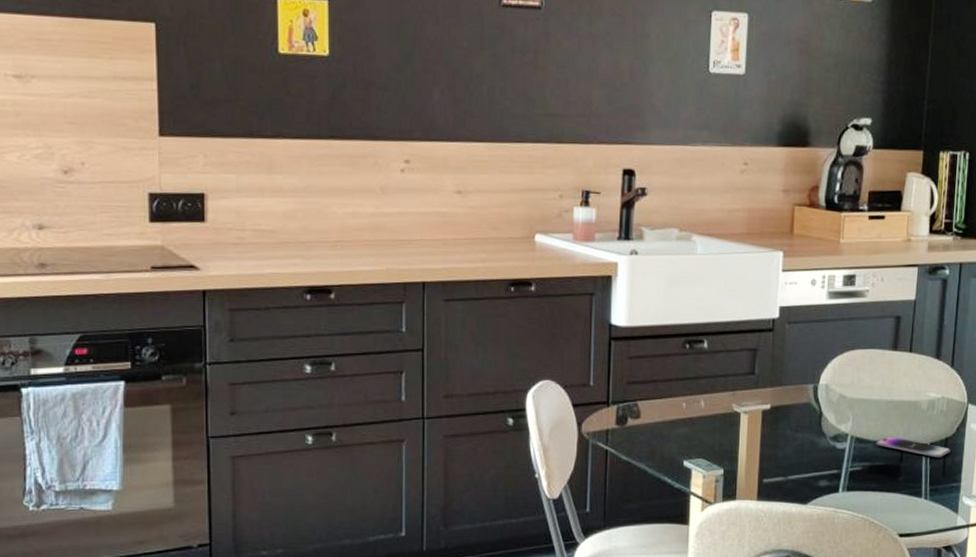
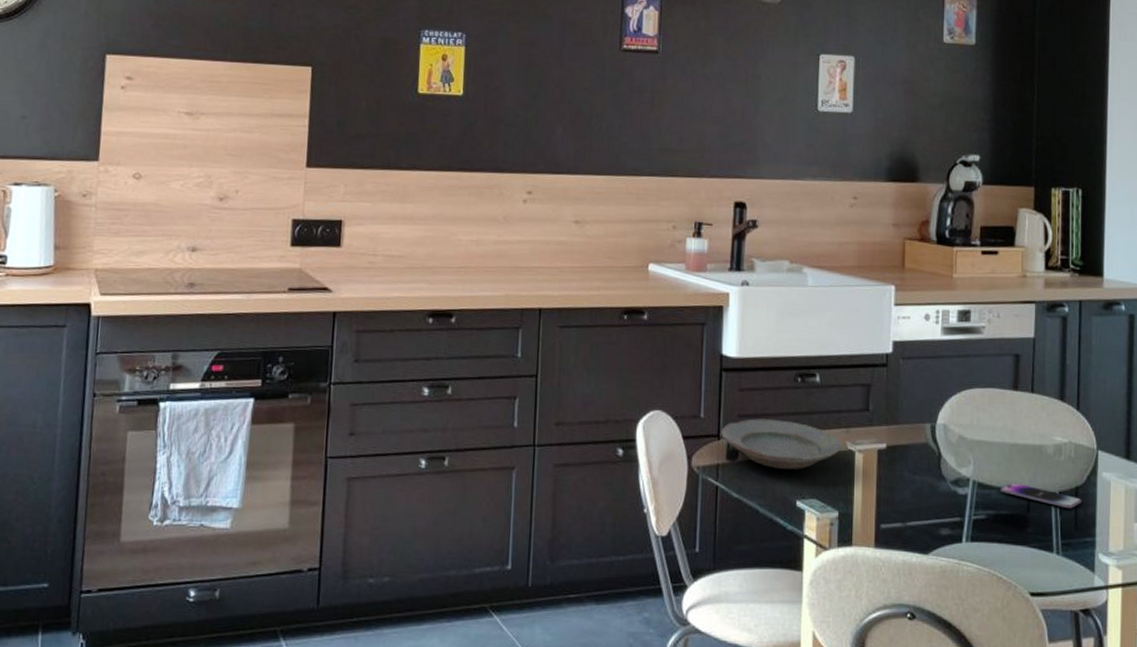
plate: none [610,385,728,432] -> present [721,419,842,469]

